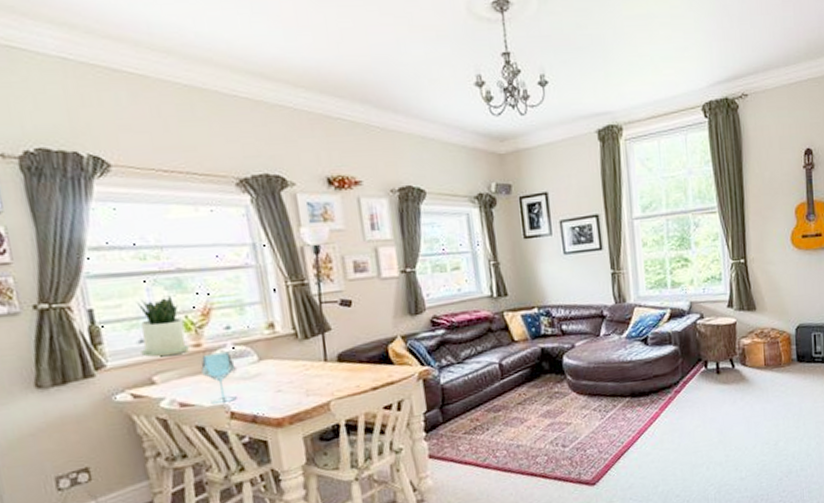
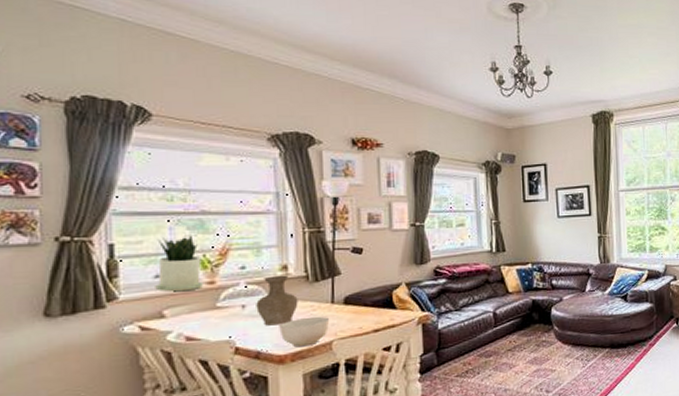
wine glass: present [201,351,237,405] -> none [212,290,246,340]
vase: none [246,333,290,388] -> present [256,275,298,326]
bowl: none [272,376,325,410] -> present [279,317,330,348]

